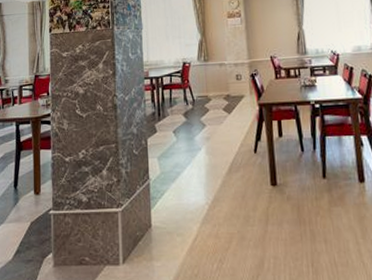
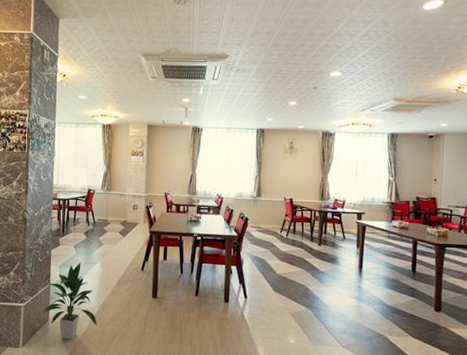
indoor plant: none [143,150,209,249] -> present [43,262,97,340]

